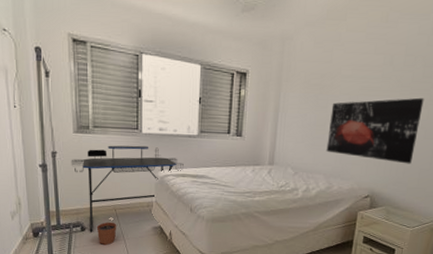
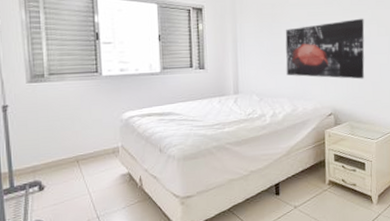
desk: present [71,145,184,233] -> none [24,88,149,192]
plant pot: present [97,219,117,245] -> none [58,173,81,203]

